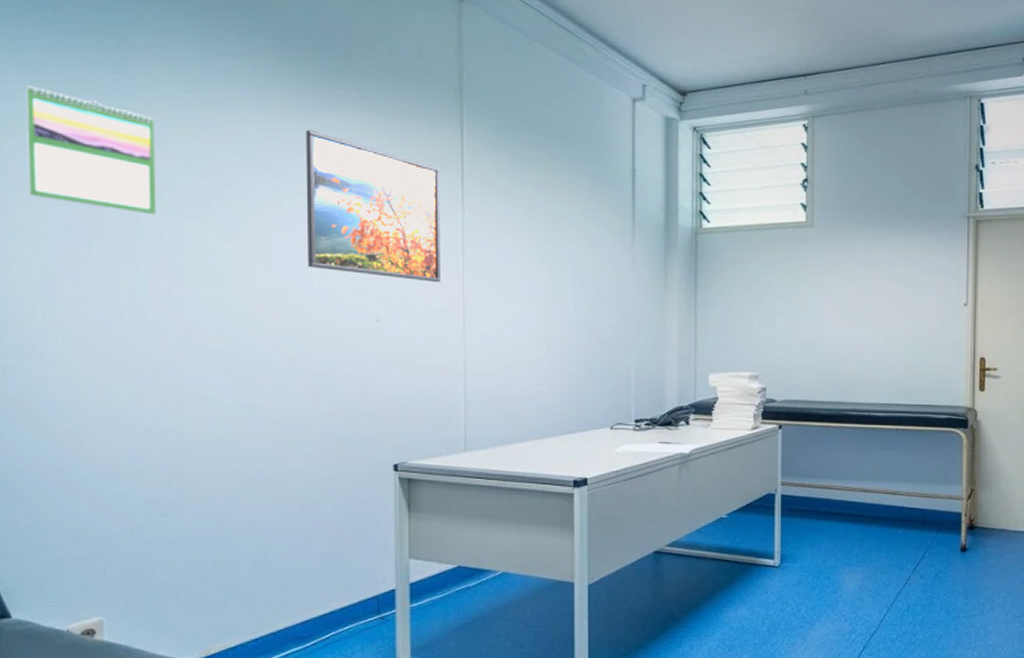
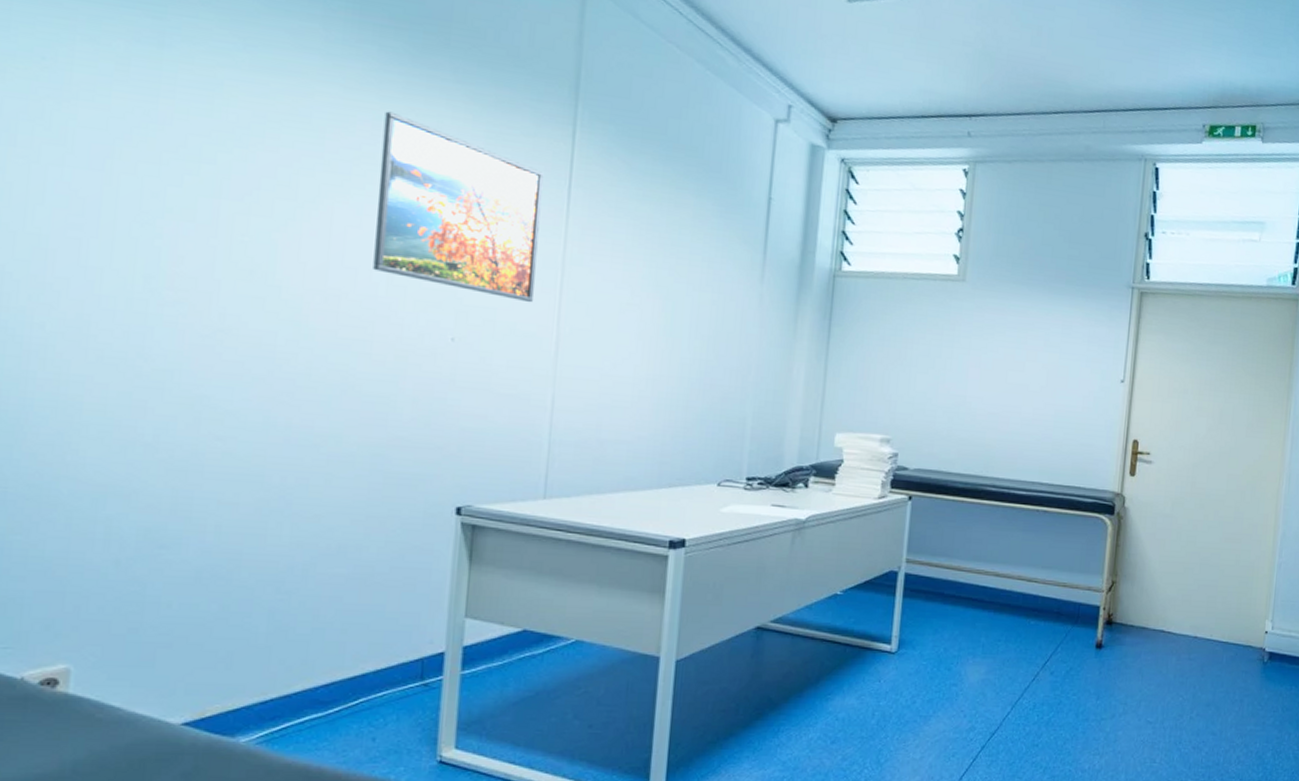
calendar: present [25,85,157,215] -> none [24,19,197,190]

